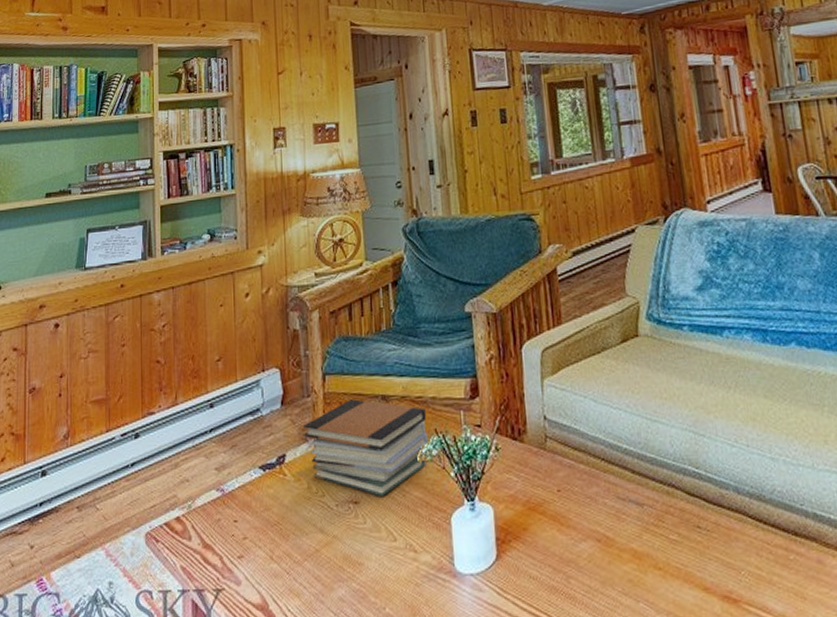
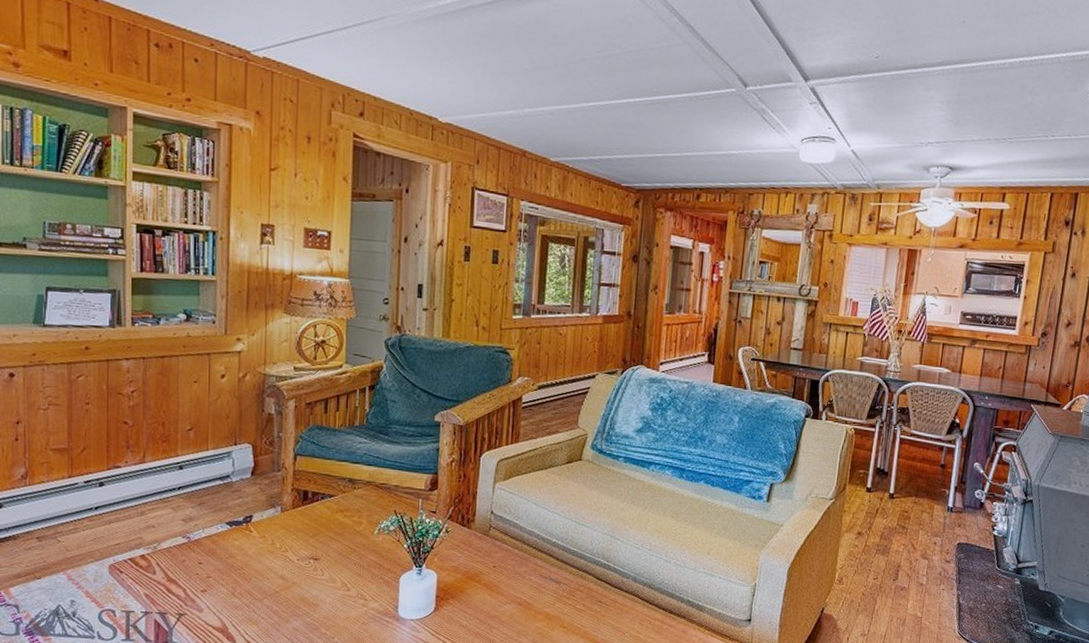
book stack: present [304,399,428,496] -> none [272,478,388,556]

